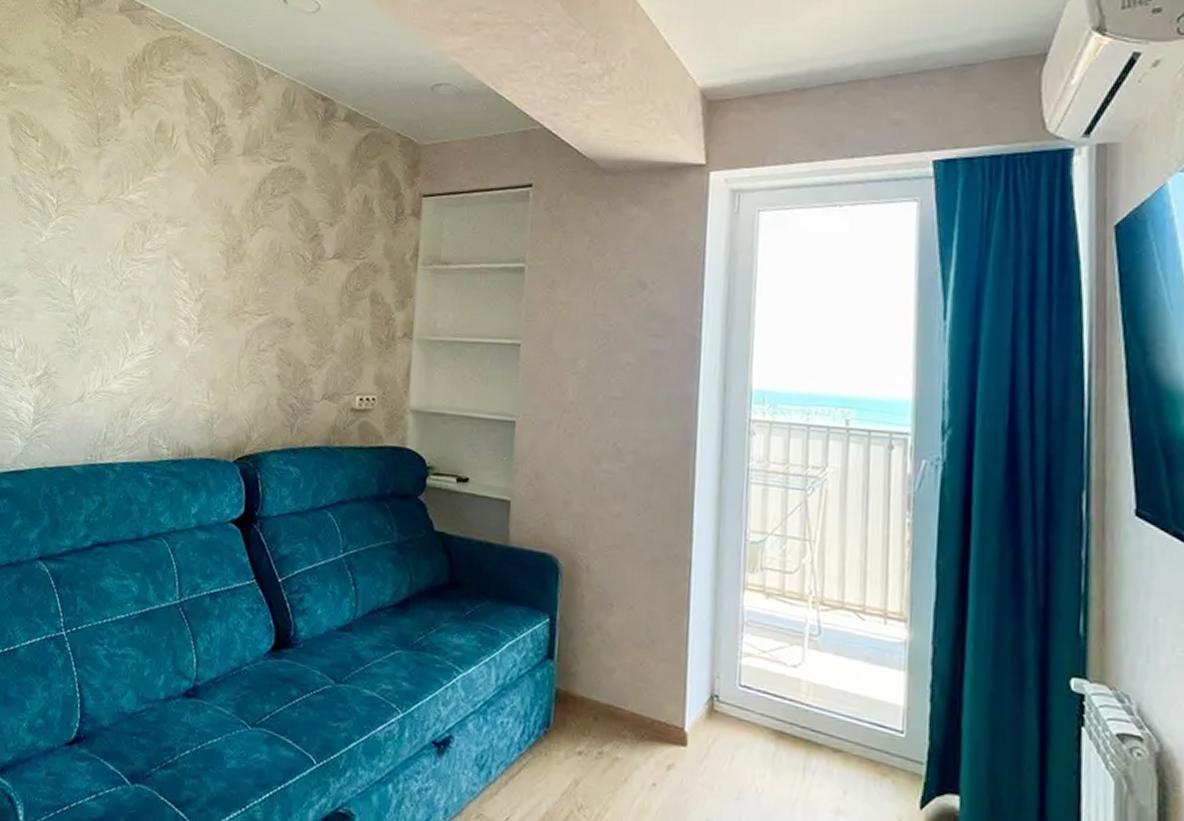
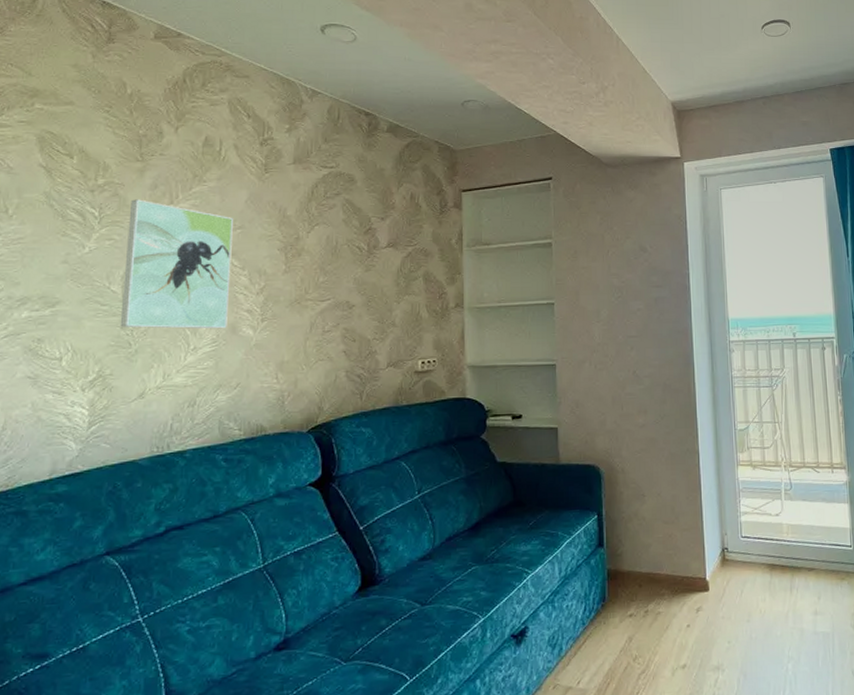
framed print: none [66,187,179,336] -> present [120,199,233,329]

